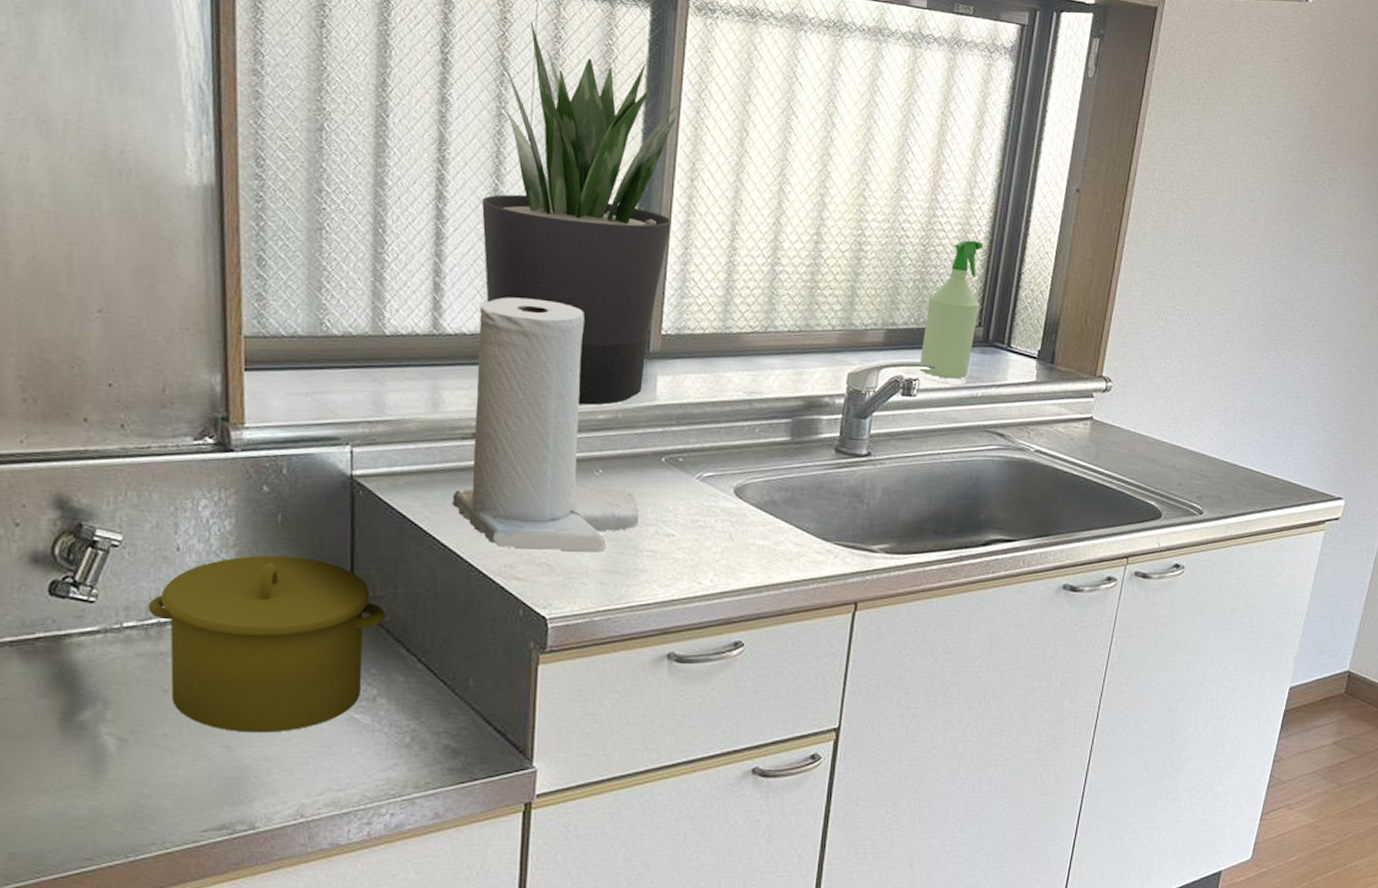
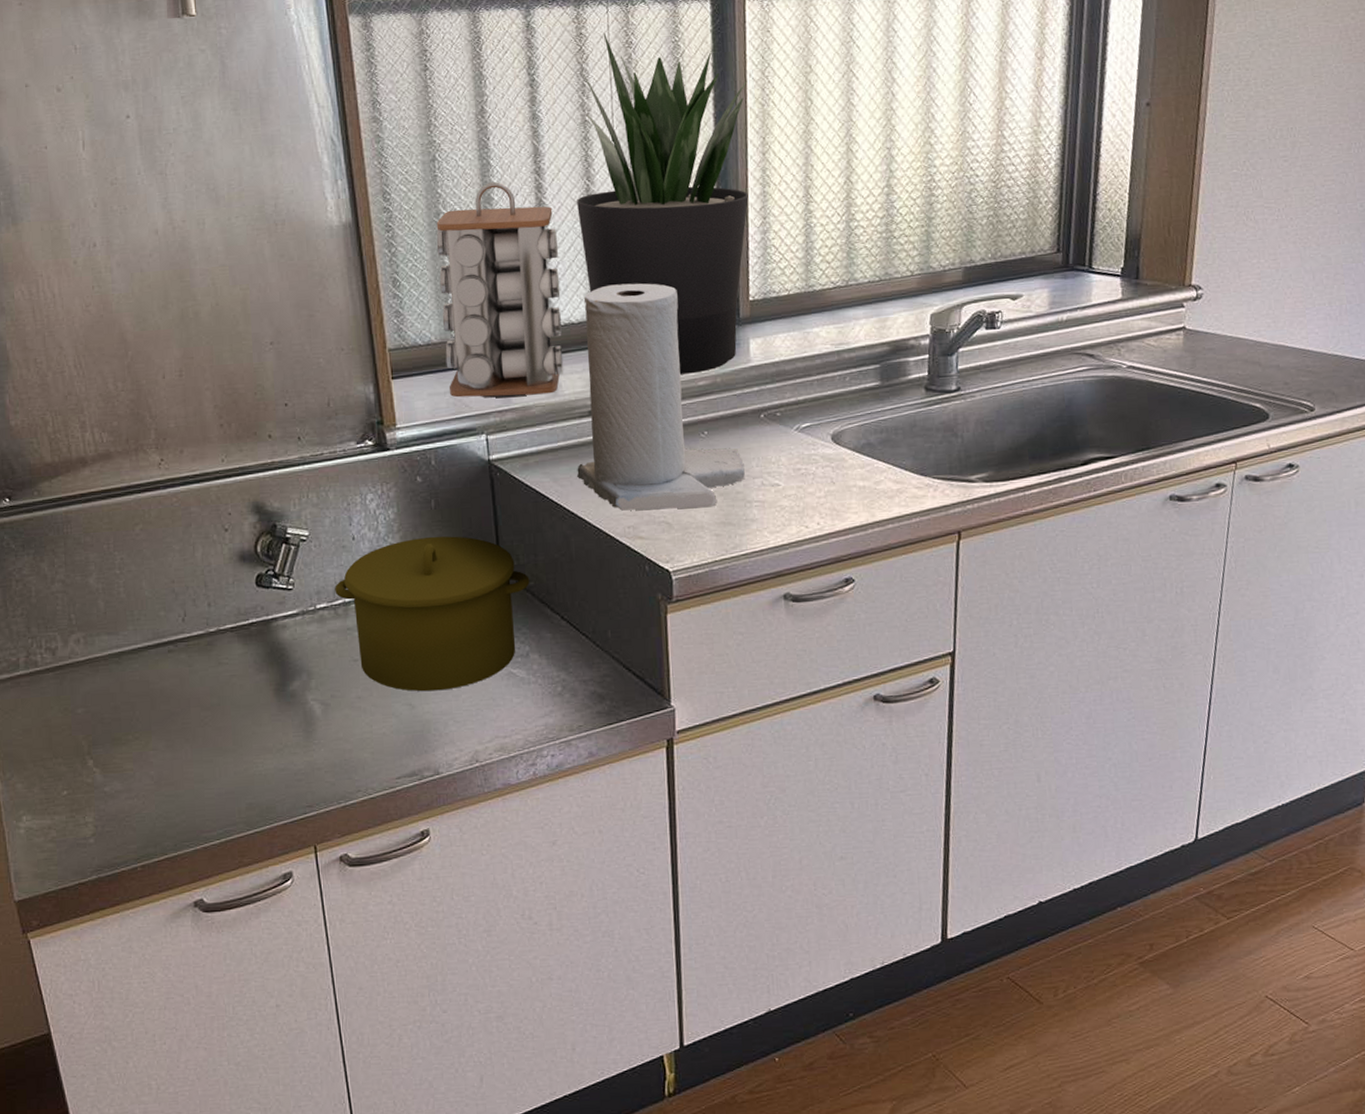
spice rack: none [312,164,456,409] -> present [436,182,564,398]
spray bottle: present [919,240,984,379] -> none [1000,169,1057,307]

